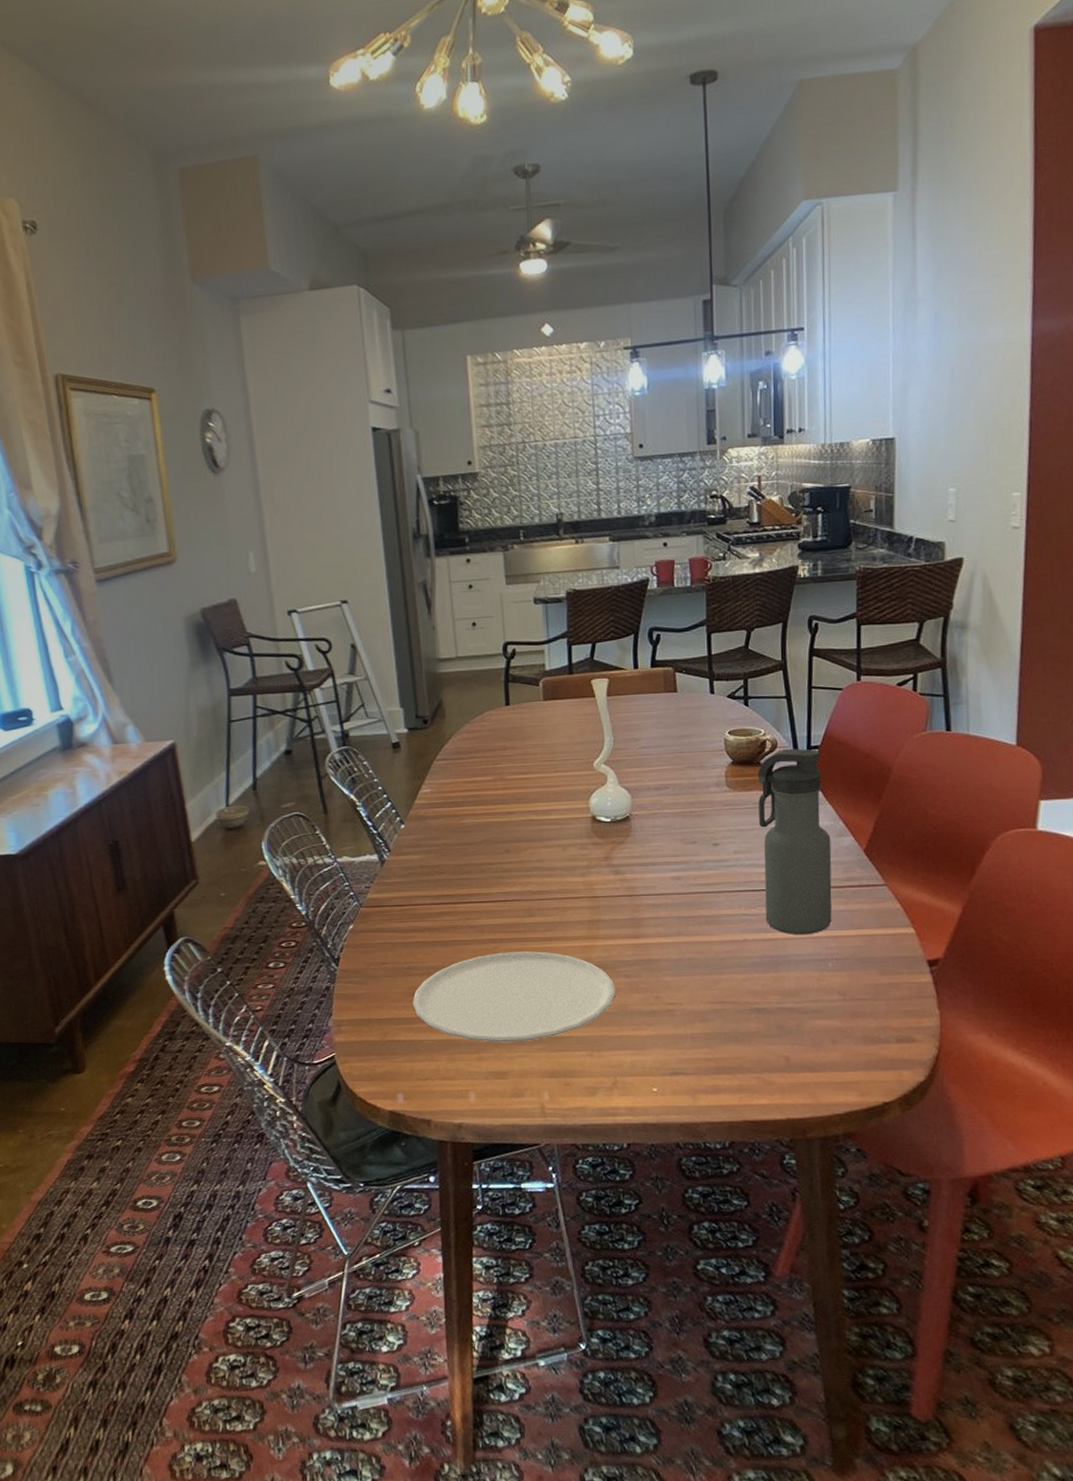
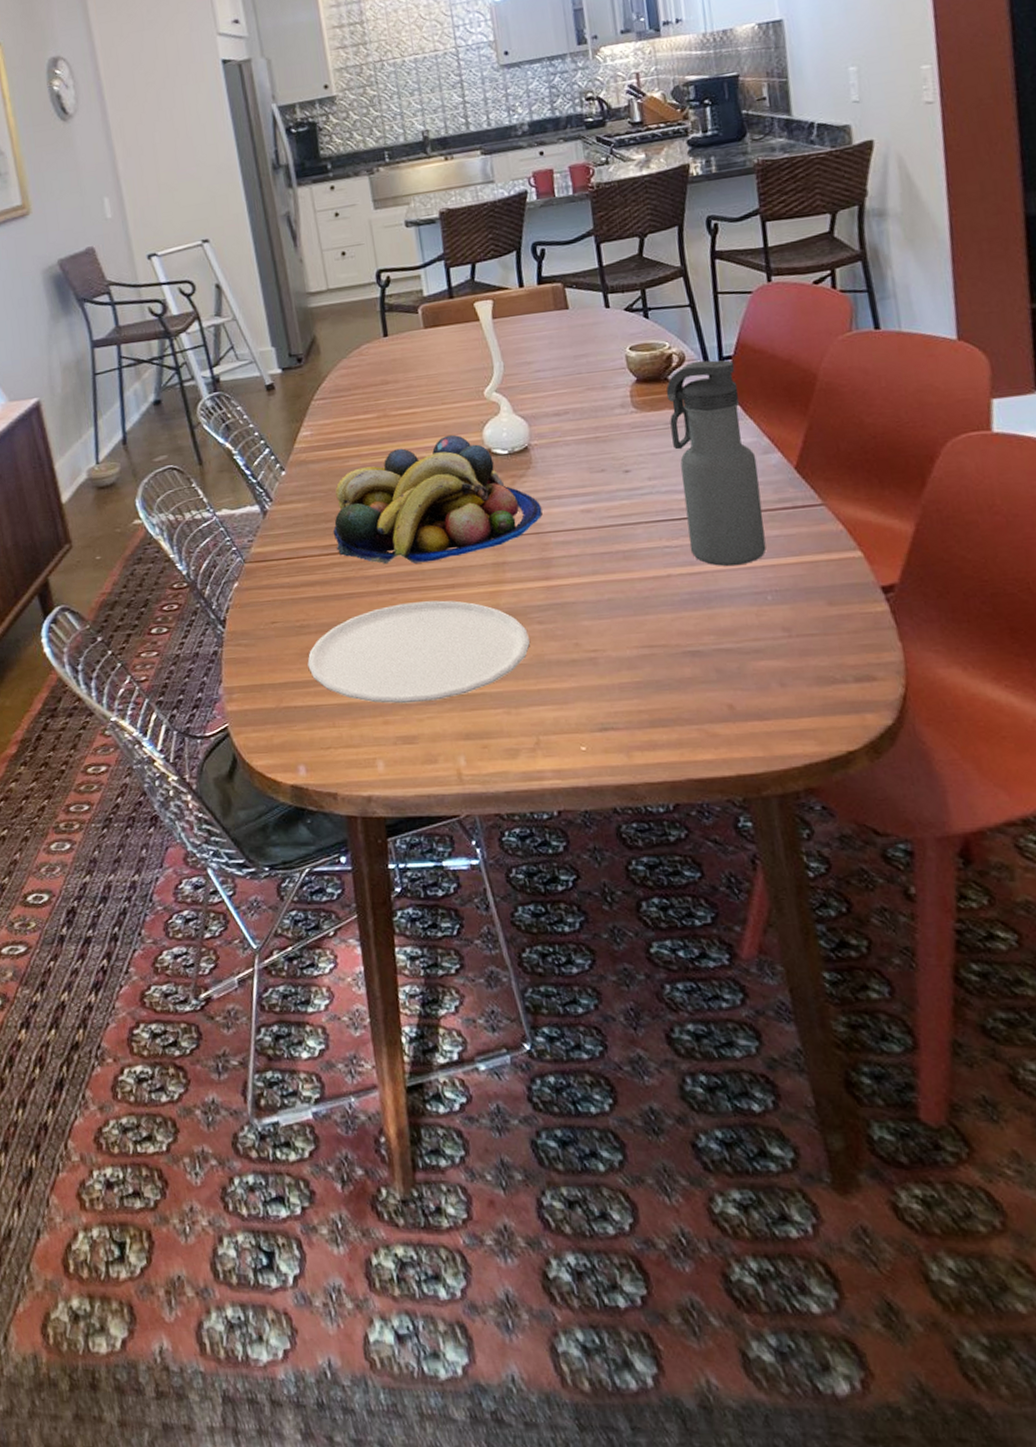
fruit bowl: none [444,800,637,916] -> present [332,434,543,565]

